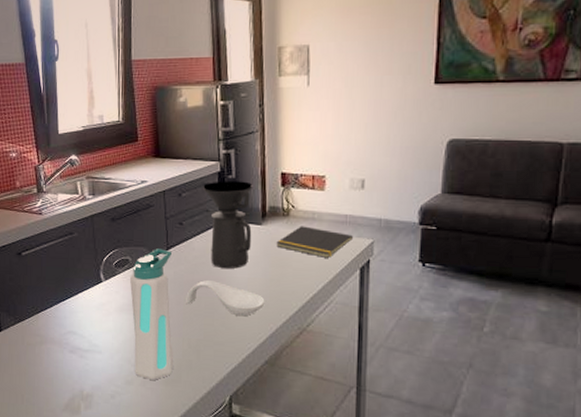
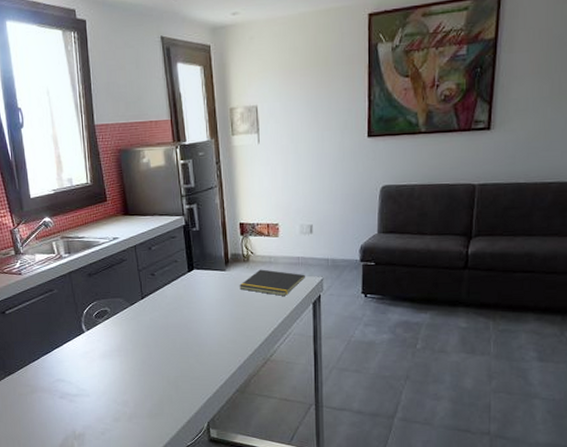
water bottle: present [130,249,174,380] -> none [110,298,156,415]
spoon rest: present [186,280,265,317] -> none [162,324,233,353]
coffee maker: present [203,181,253,269] -> none [170,232,218,312]

